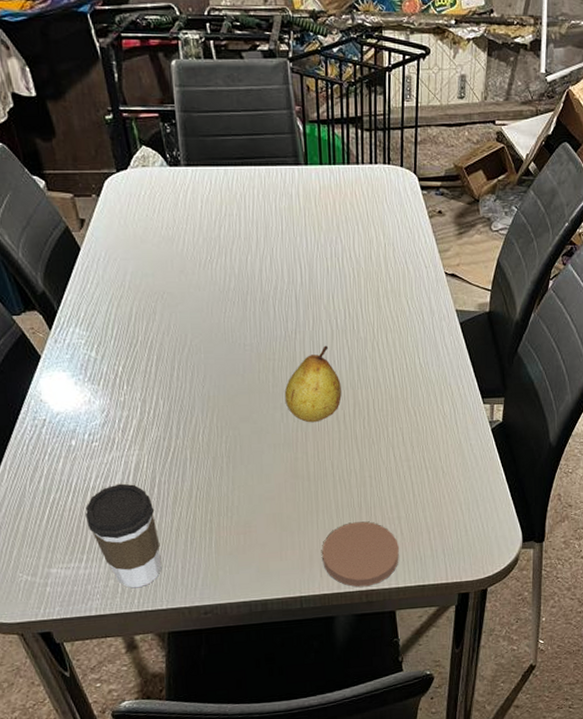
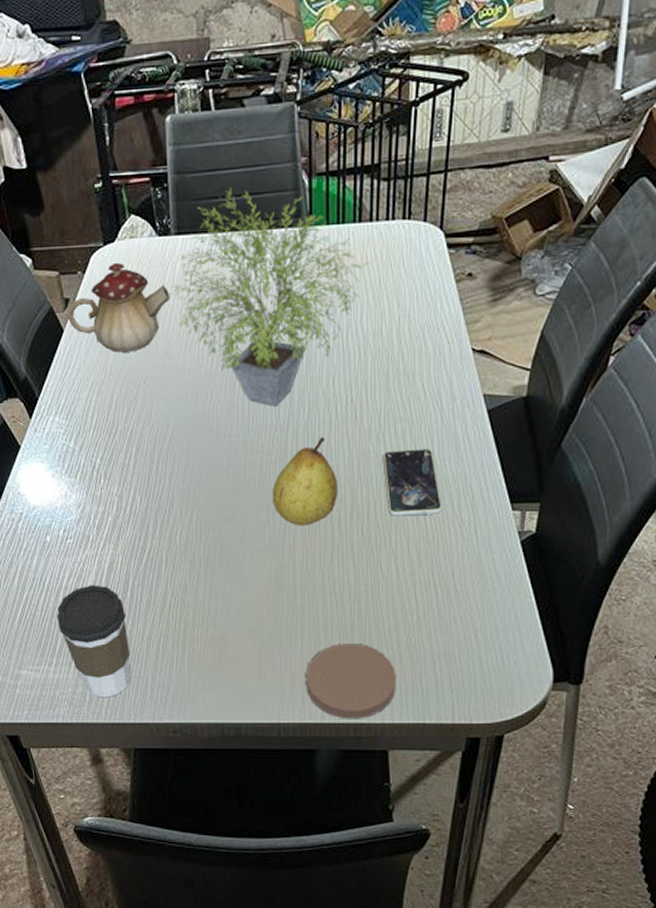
teapot: none [83,188,183,270] -> present [67,262,170,353]
potted plant: none [180,128,357,320] -> present [167,187,369,407]
smartphone: none [378,355,429,412] -> present [384,449,443,516]

